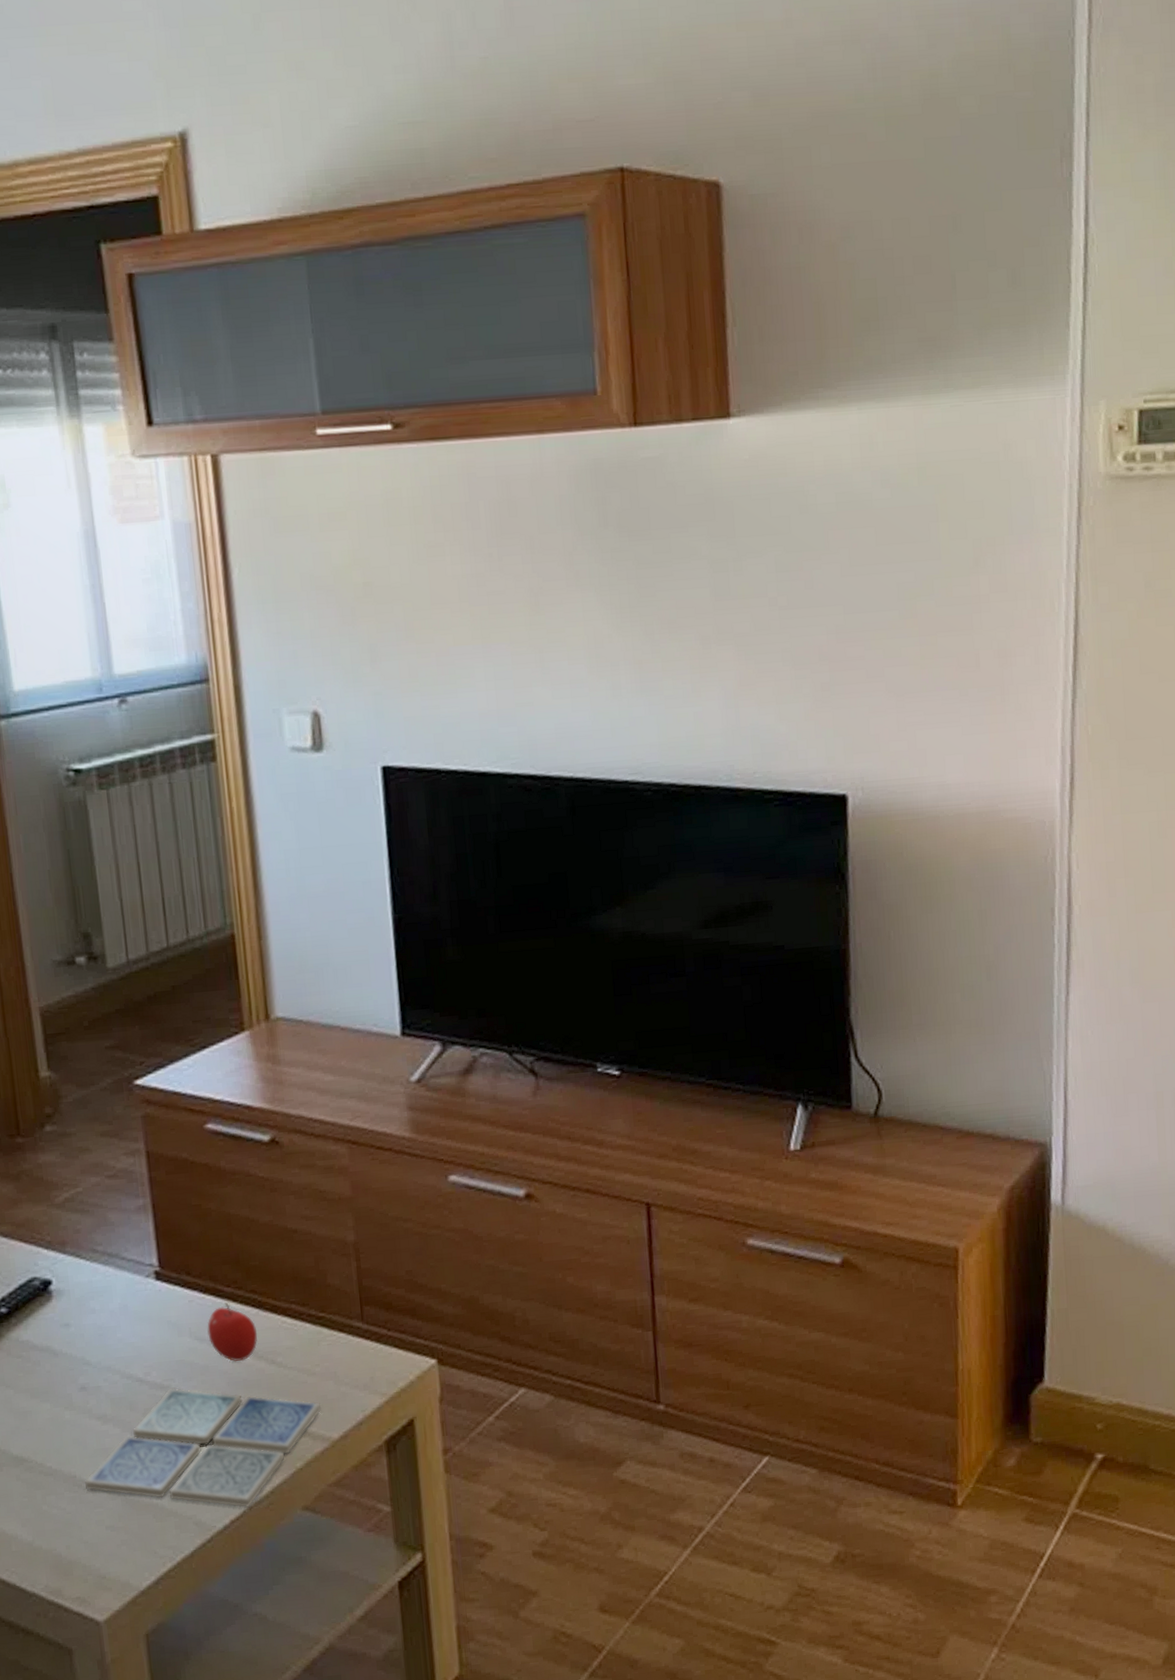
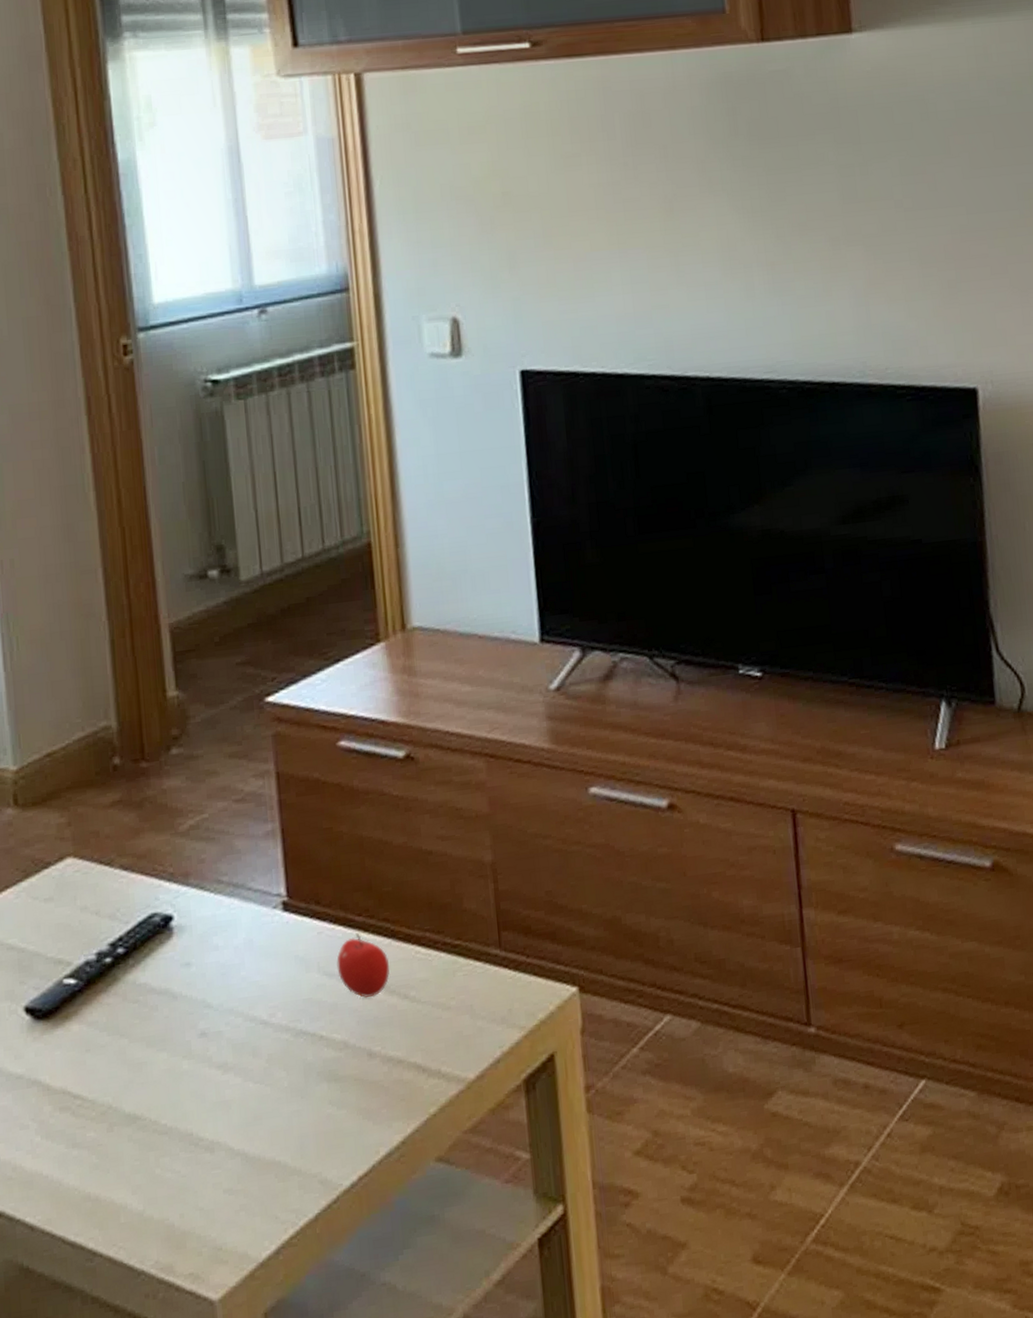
drink coaster: present [84,1388,322,1508] -> none [201,1030,457,1162]

